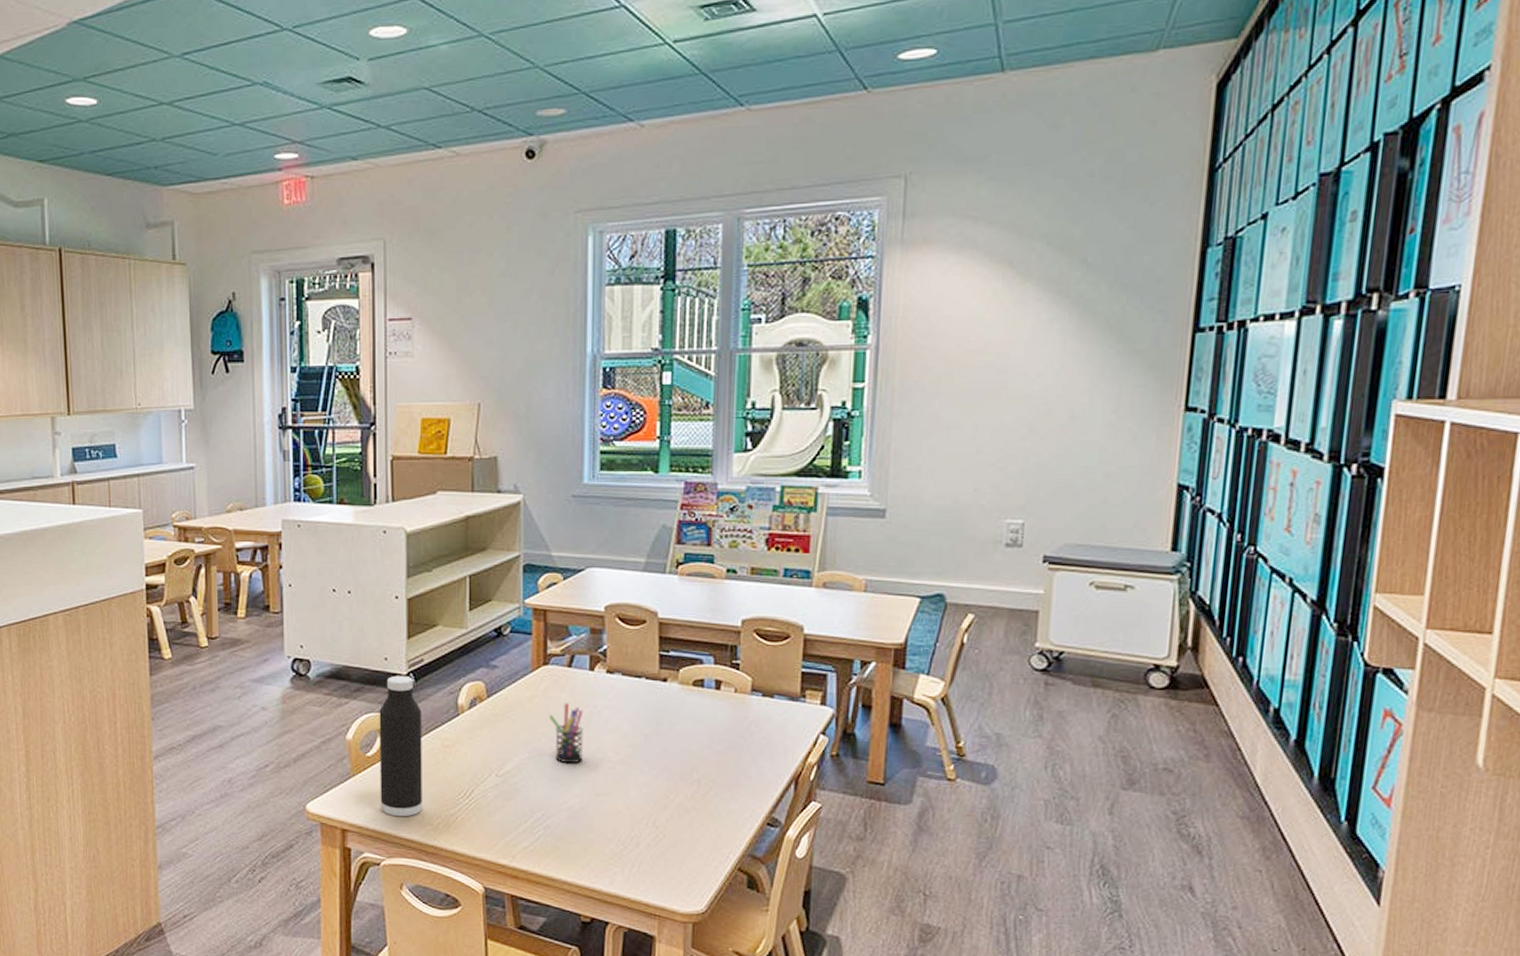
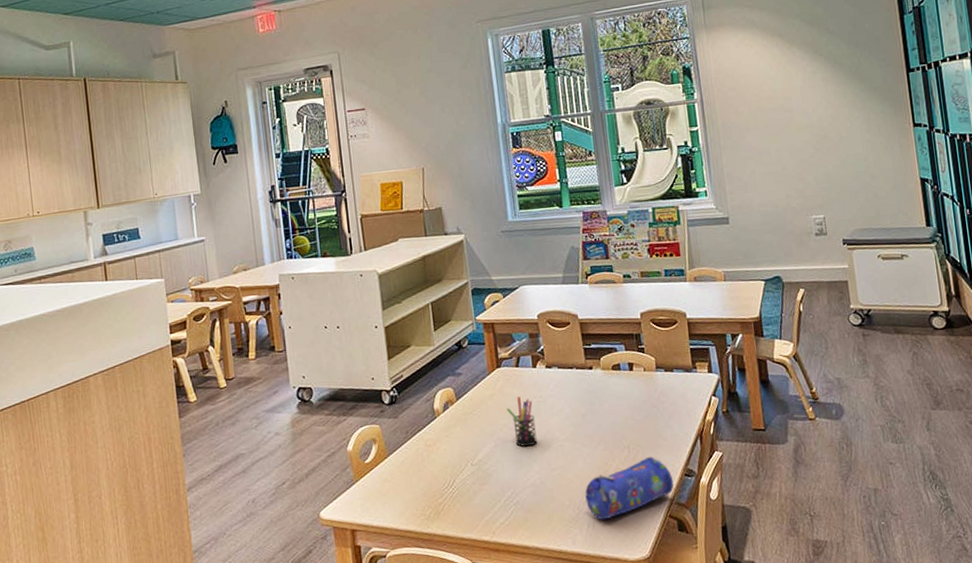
water bottle: present [379,675,422,817] -> none [372,390,416,513]
pencil case: none [634,796,751,862] -> present [585,456,674,520]

